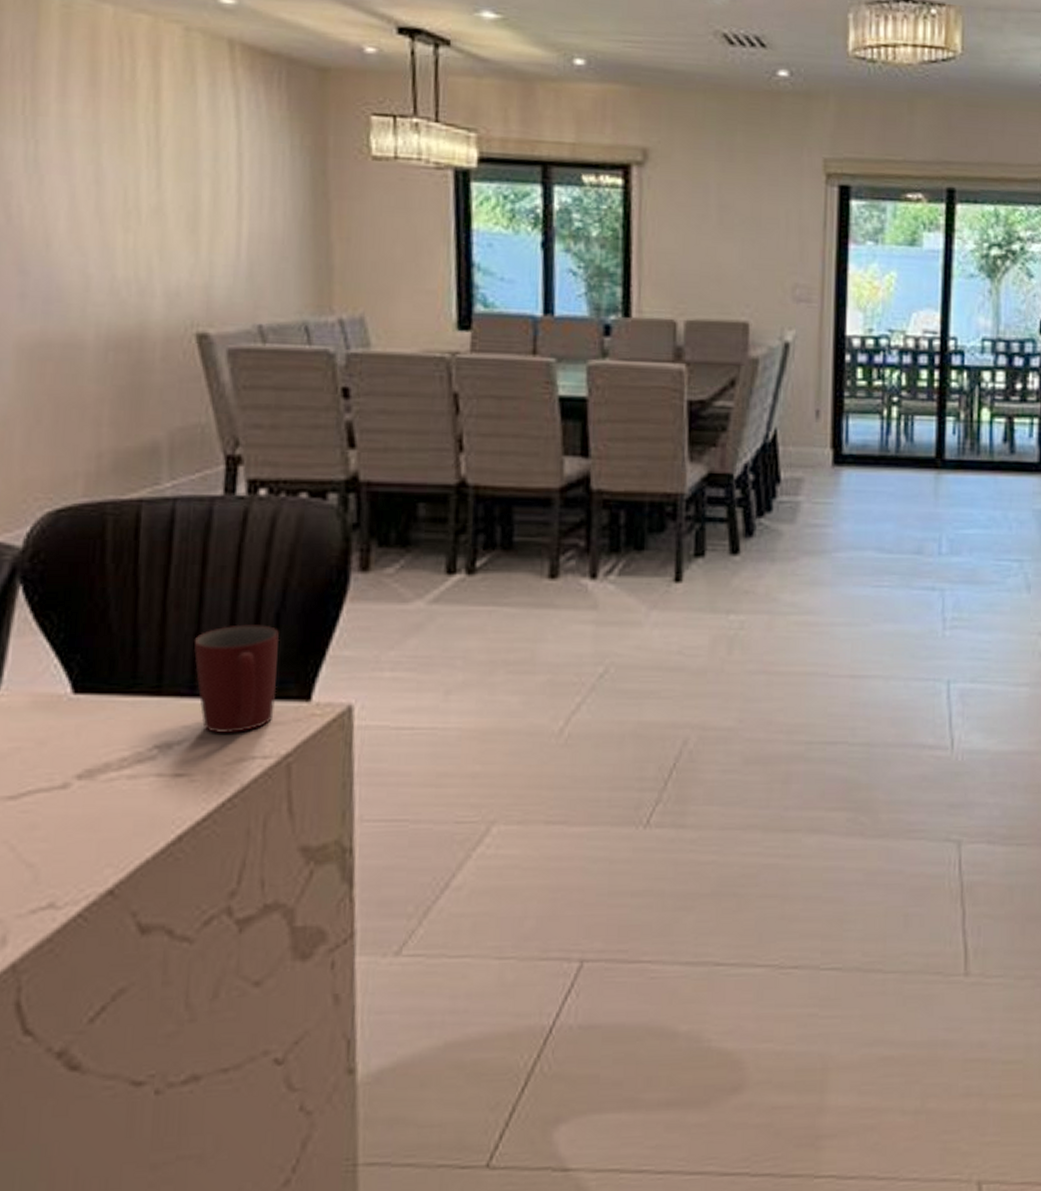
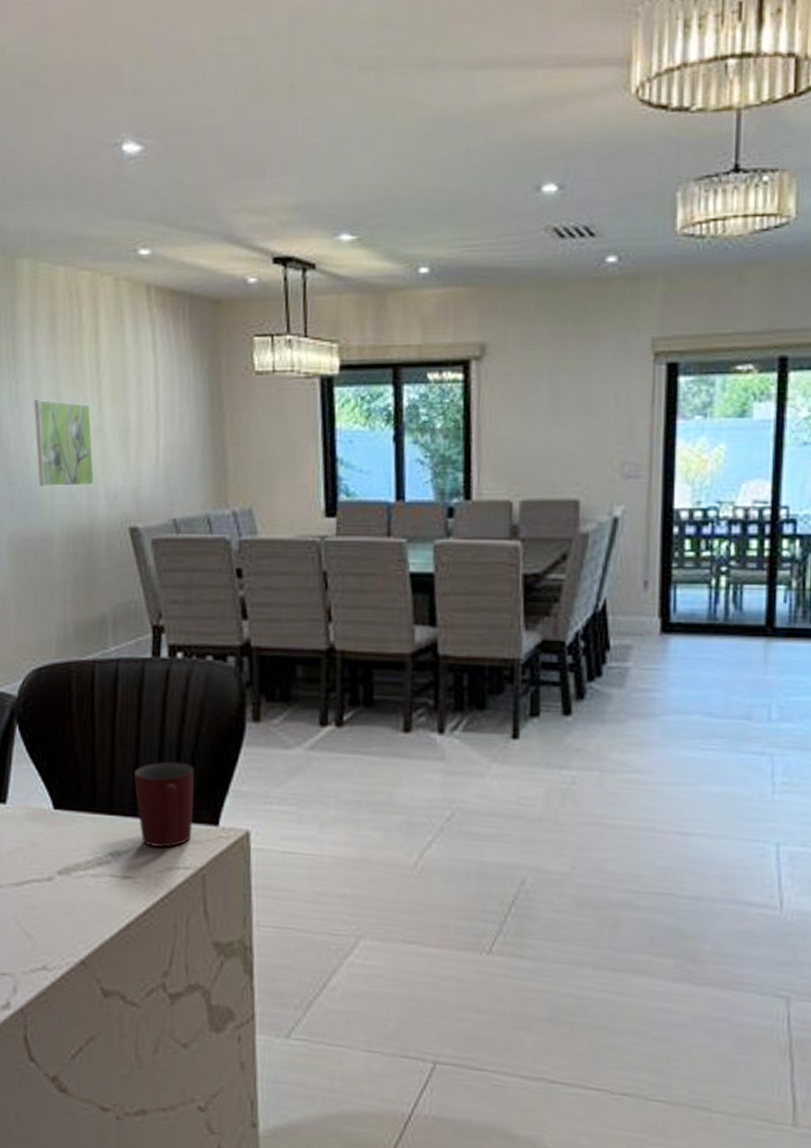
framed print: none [61,167,148,280] -> present [33,400,94,488]

